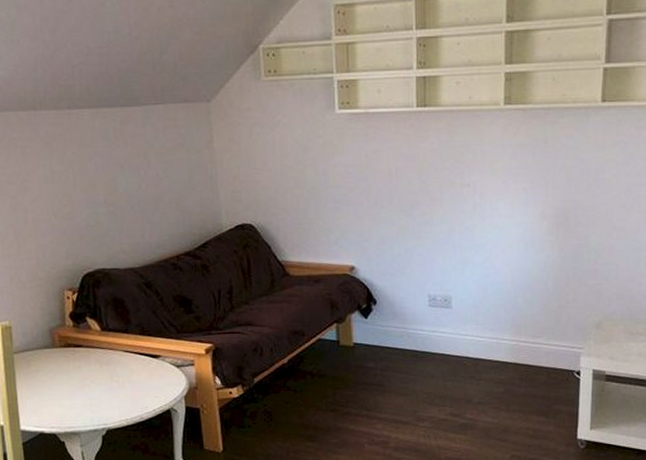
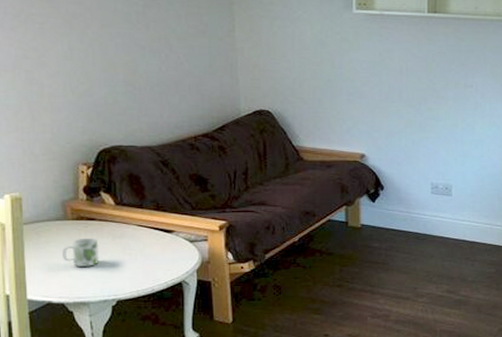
mug: none [52,365,88,396] -> present [62,237,100,268]

